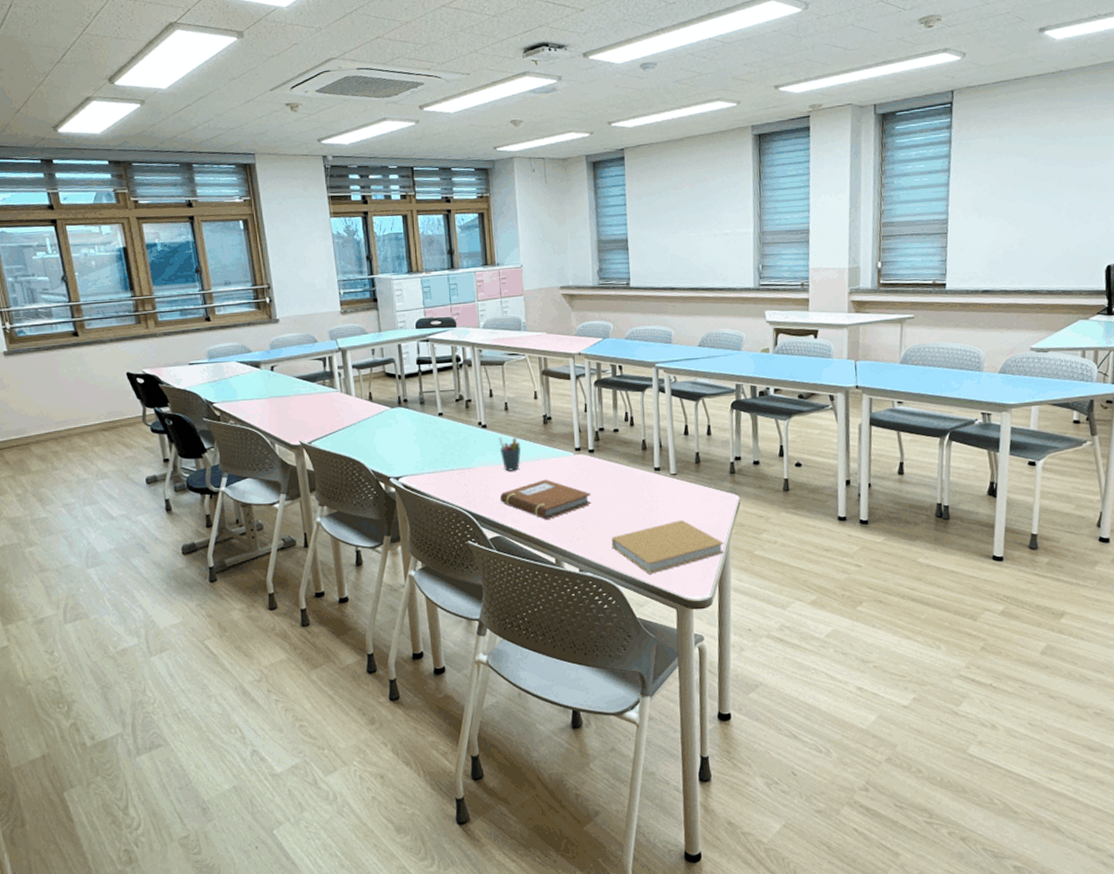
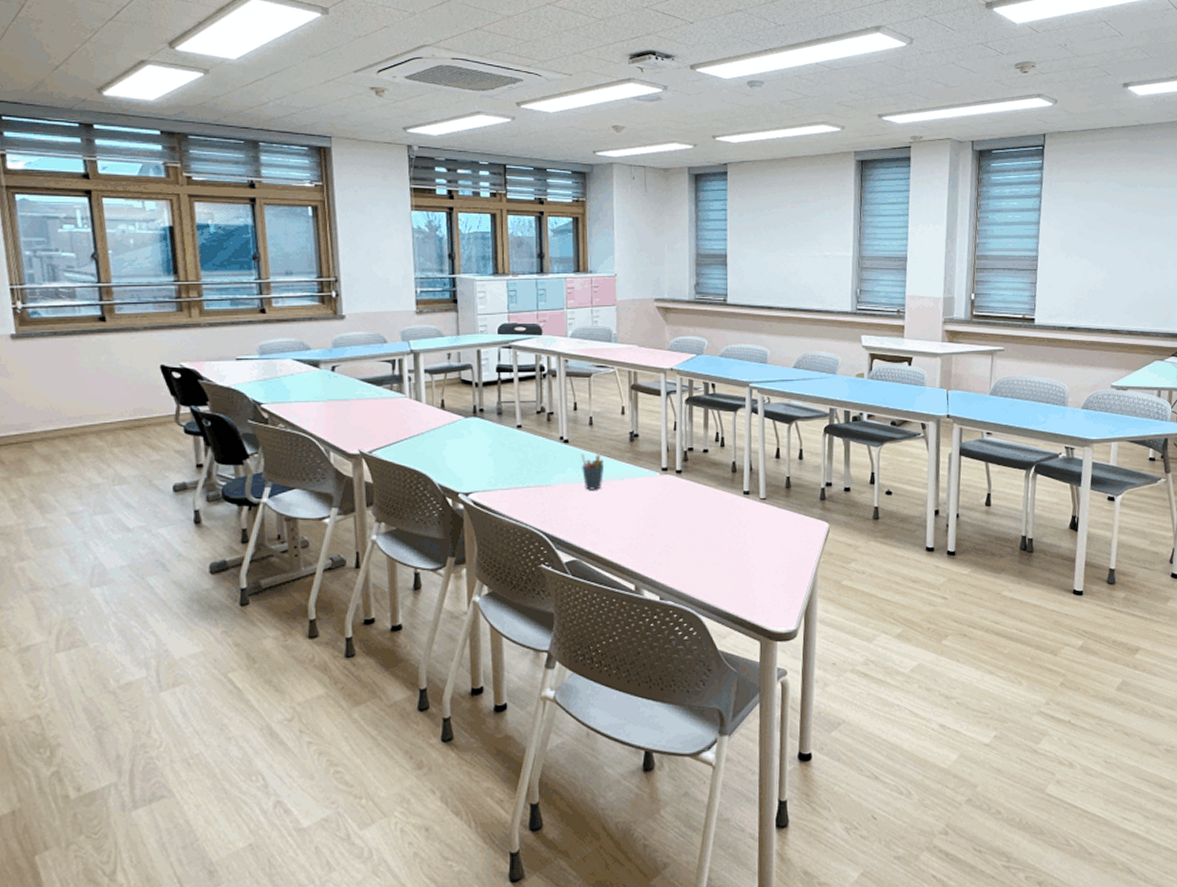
notebook: present [500,479,591,520] -> none [579,500,676,543]
book: present [611,520,725,574] -> none [695,547,812,604]

